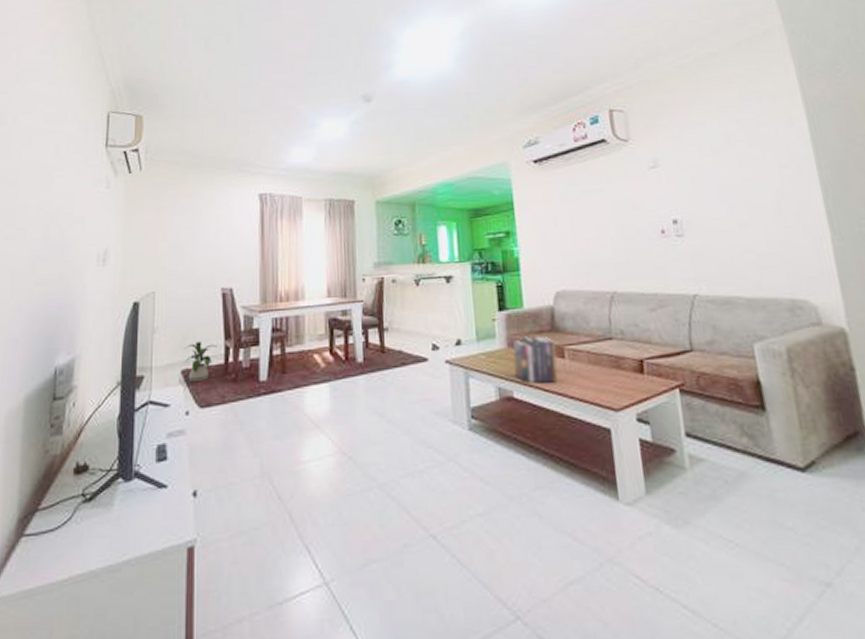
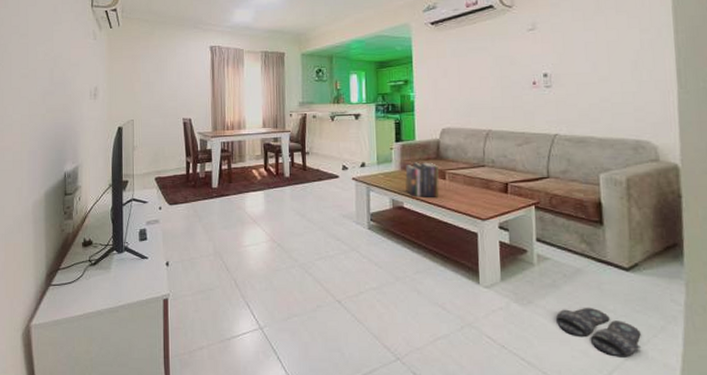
house plant: present [185,341,218,383] -> none [157,157,181,187]
slippers: none [721,524,835,595] -> present [556,307,642,357]

